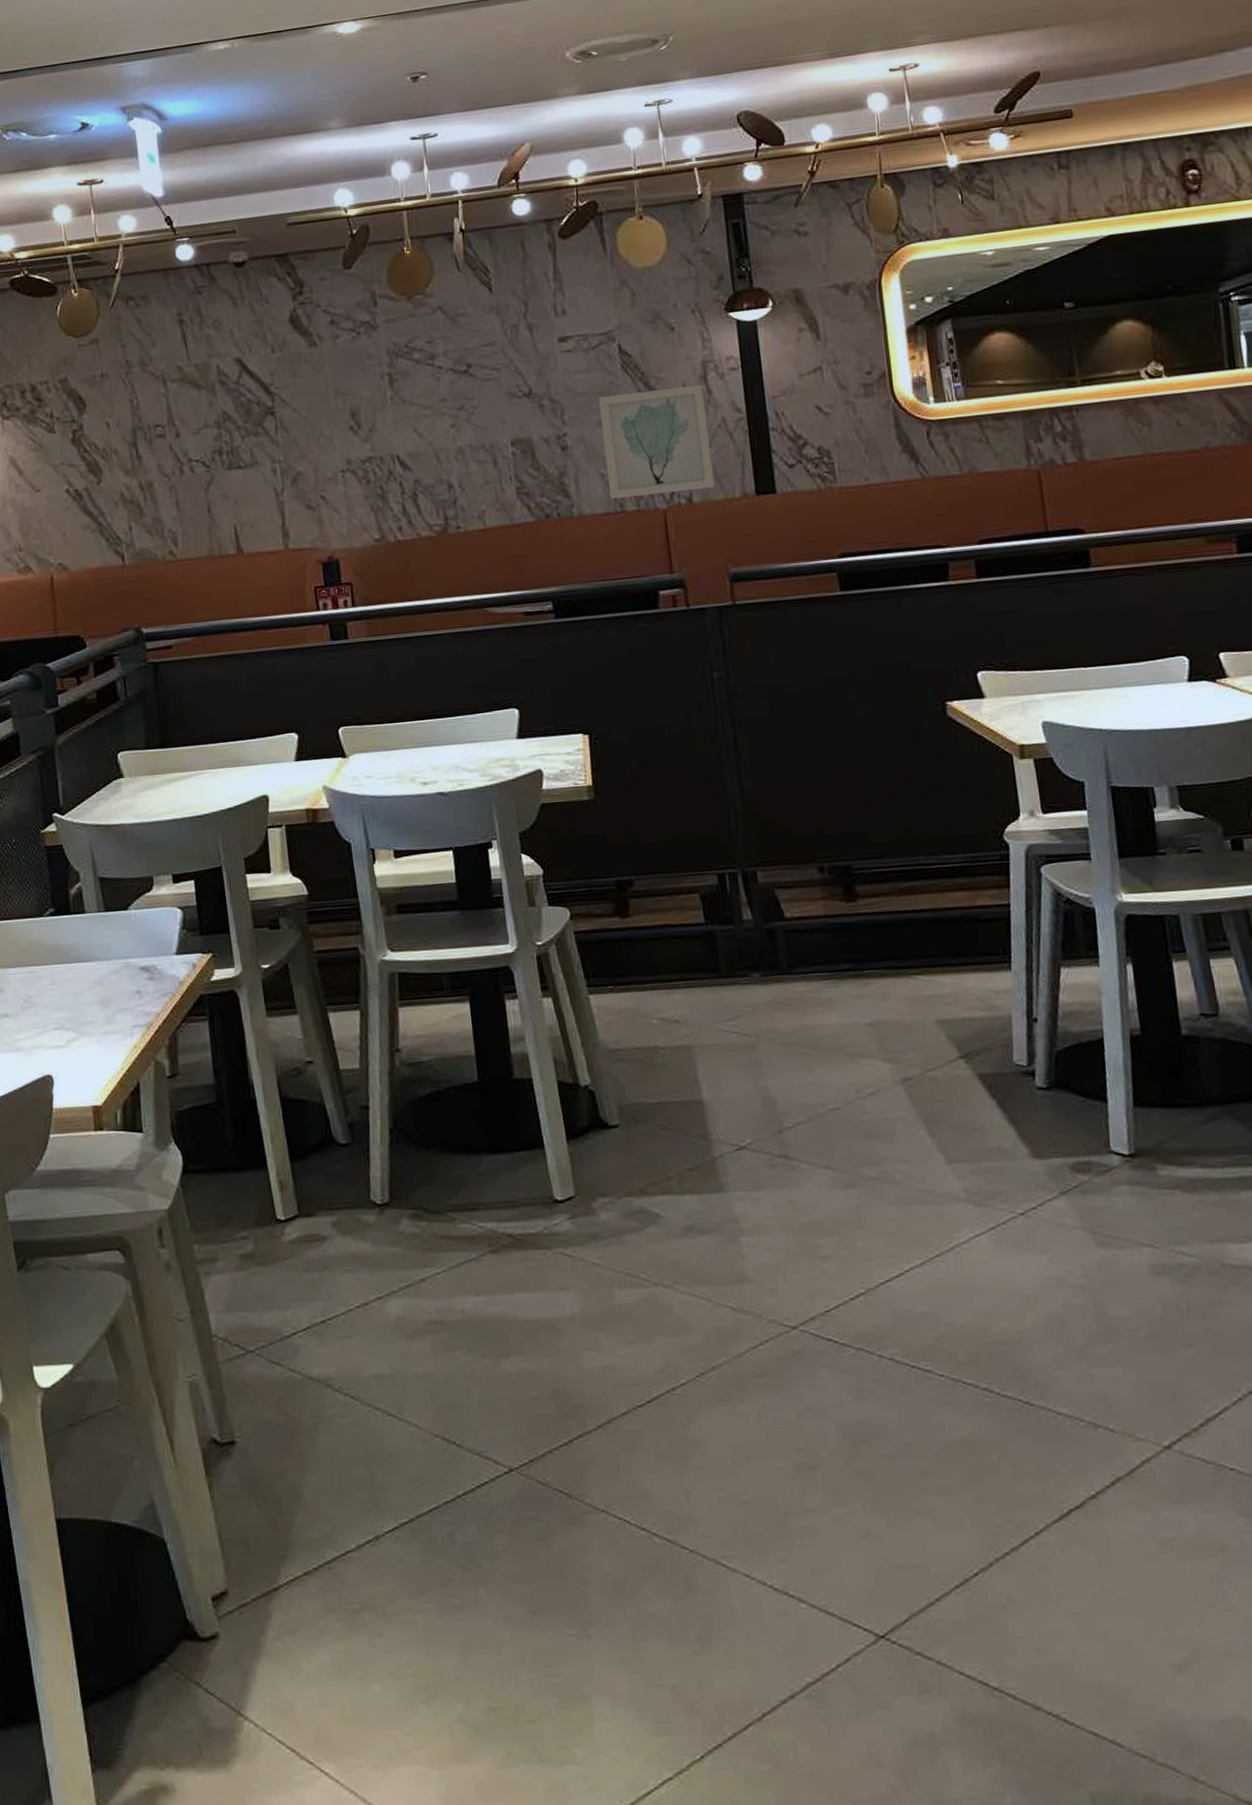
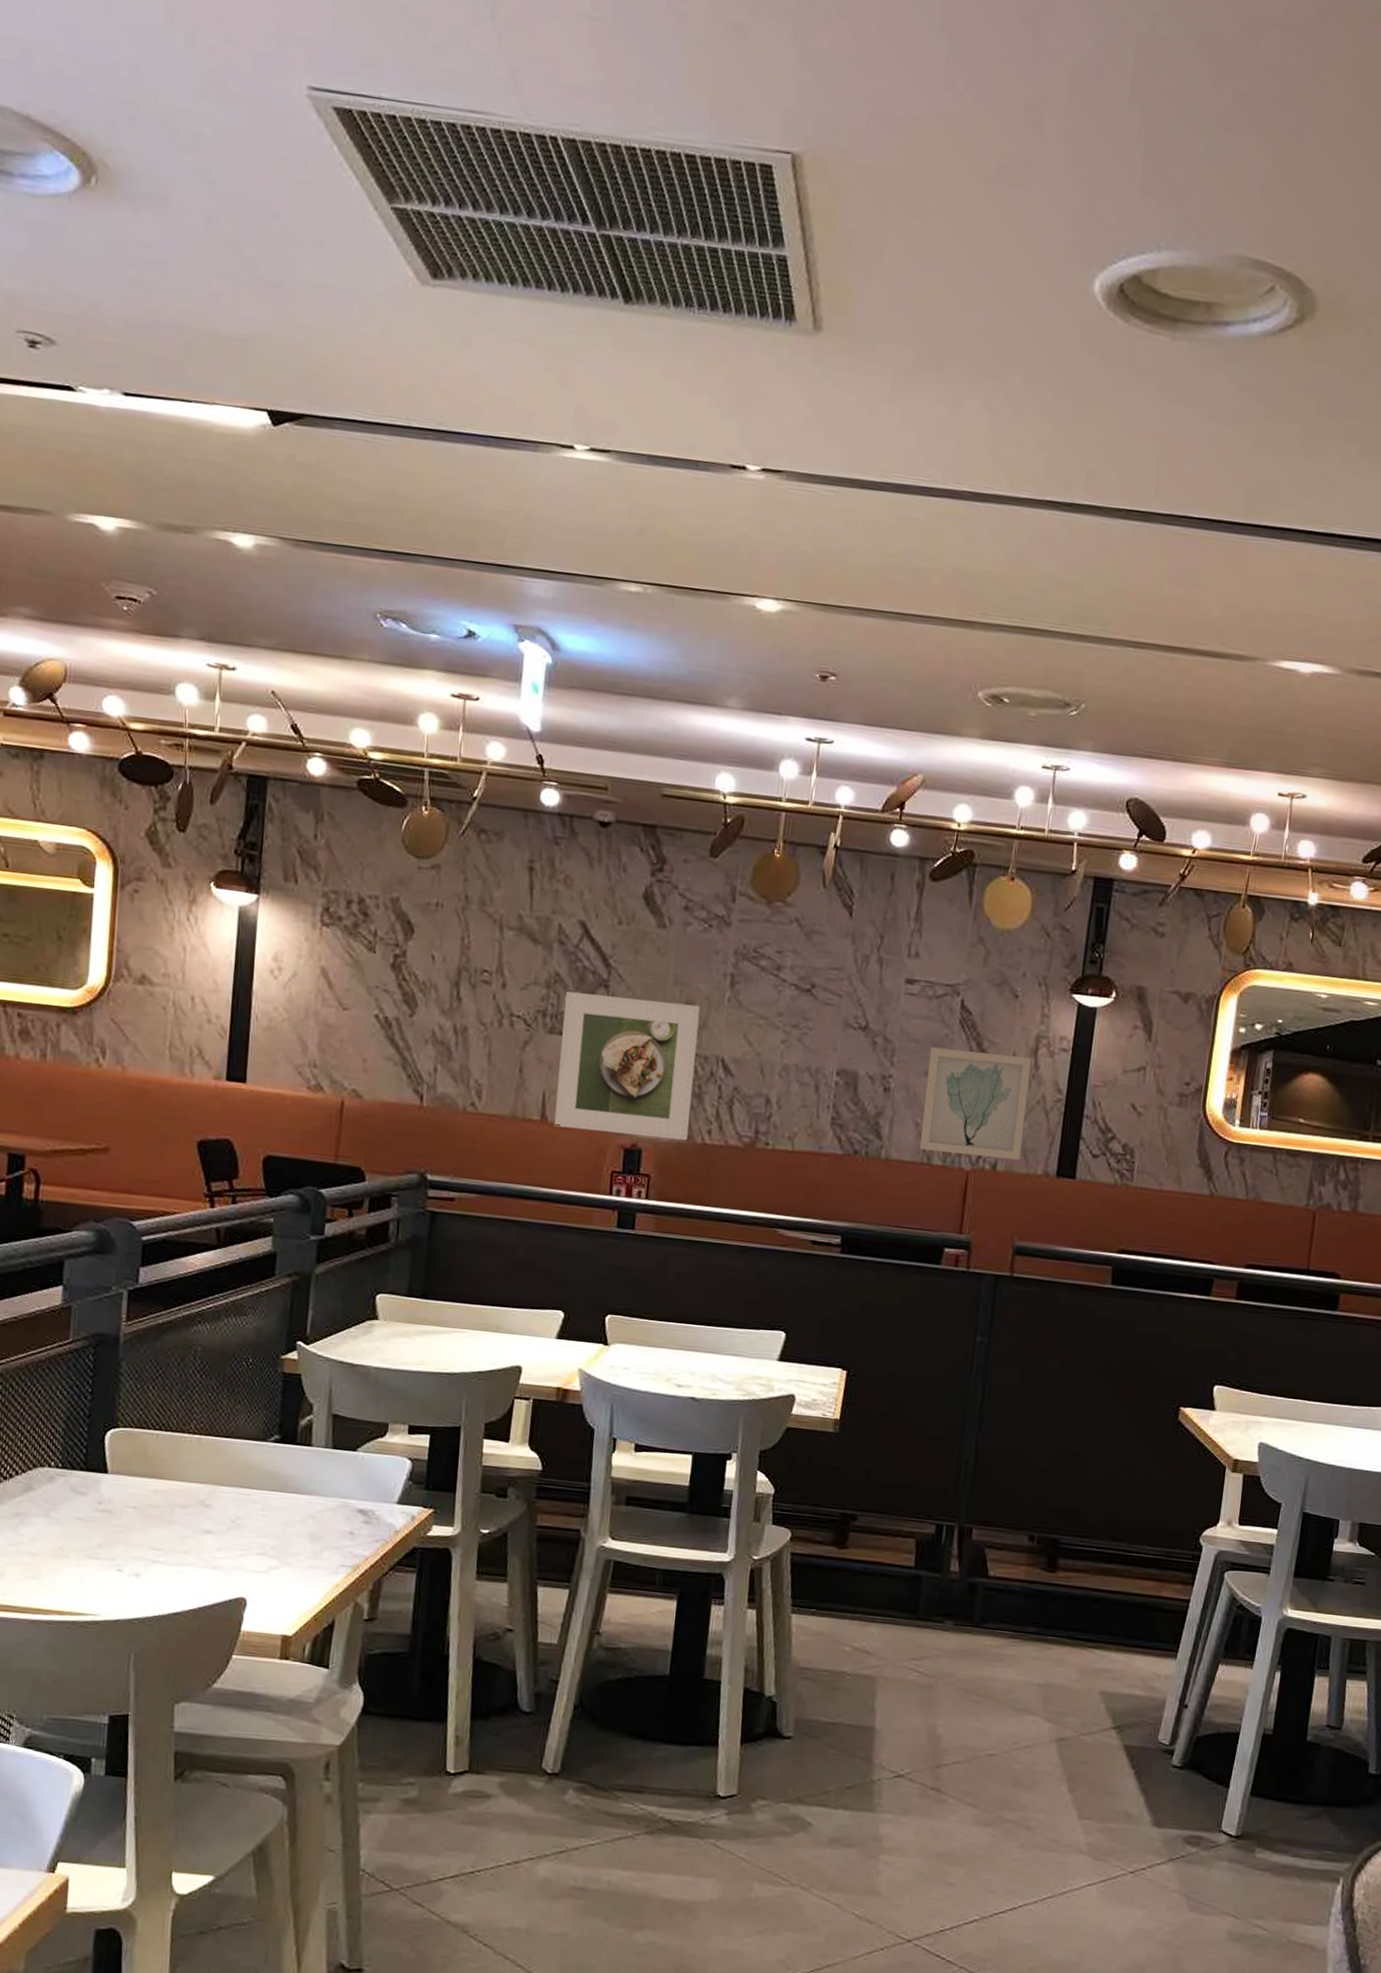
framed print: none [236,411,380,556] -> present [554,991,700,1141]

